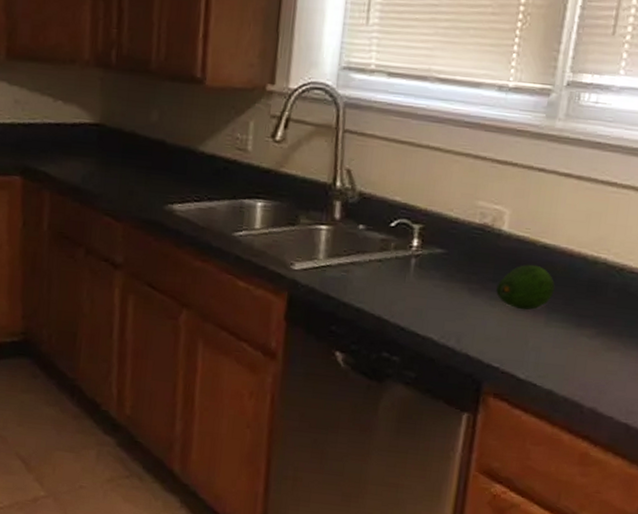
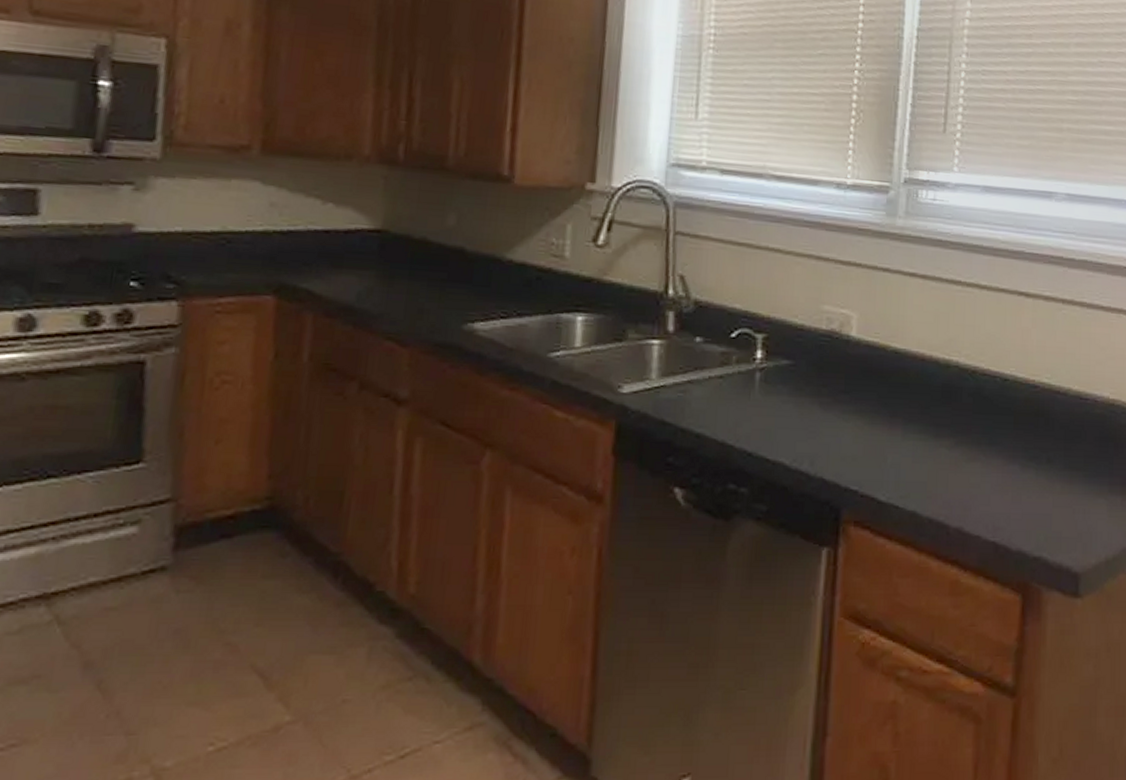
fruit: present [496,264,555,310] -> none [849,371,909,423]

